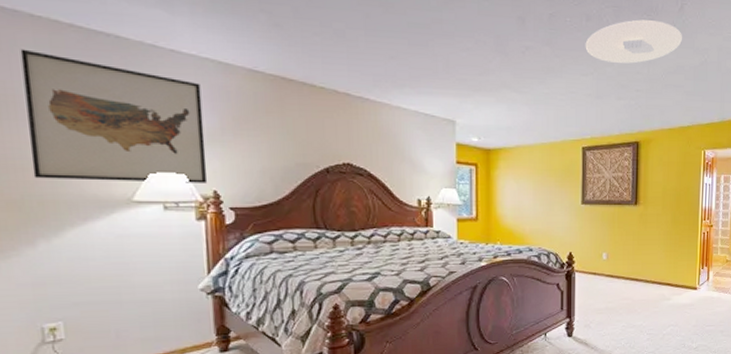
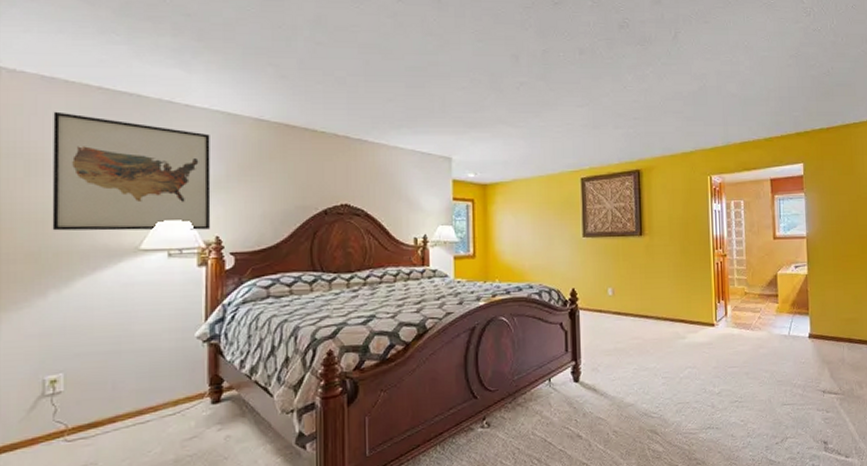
ceiling light: present [585,19,682,64] -> none [579,50,678,94]

